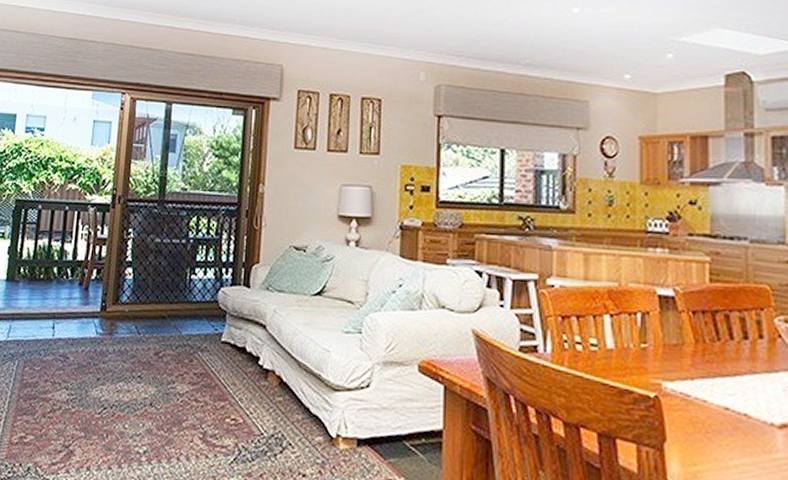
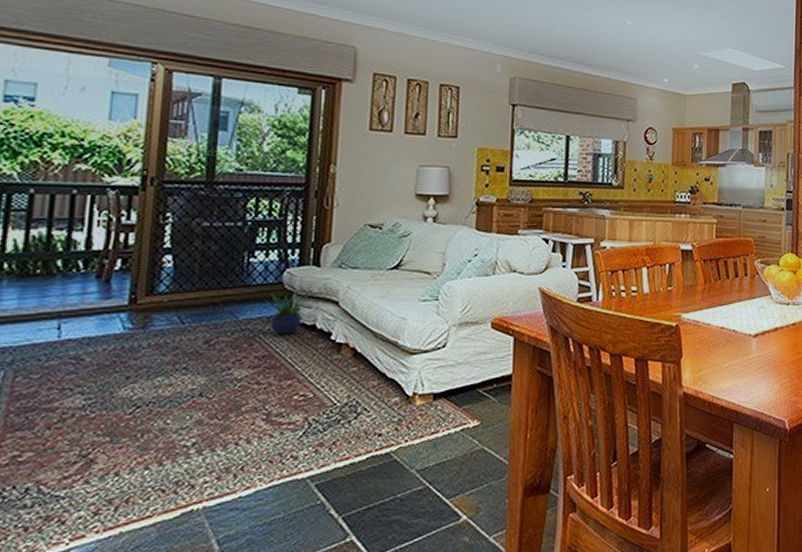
potted plant: none [207,309,241,355] -> present [269,290,310,335]

